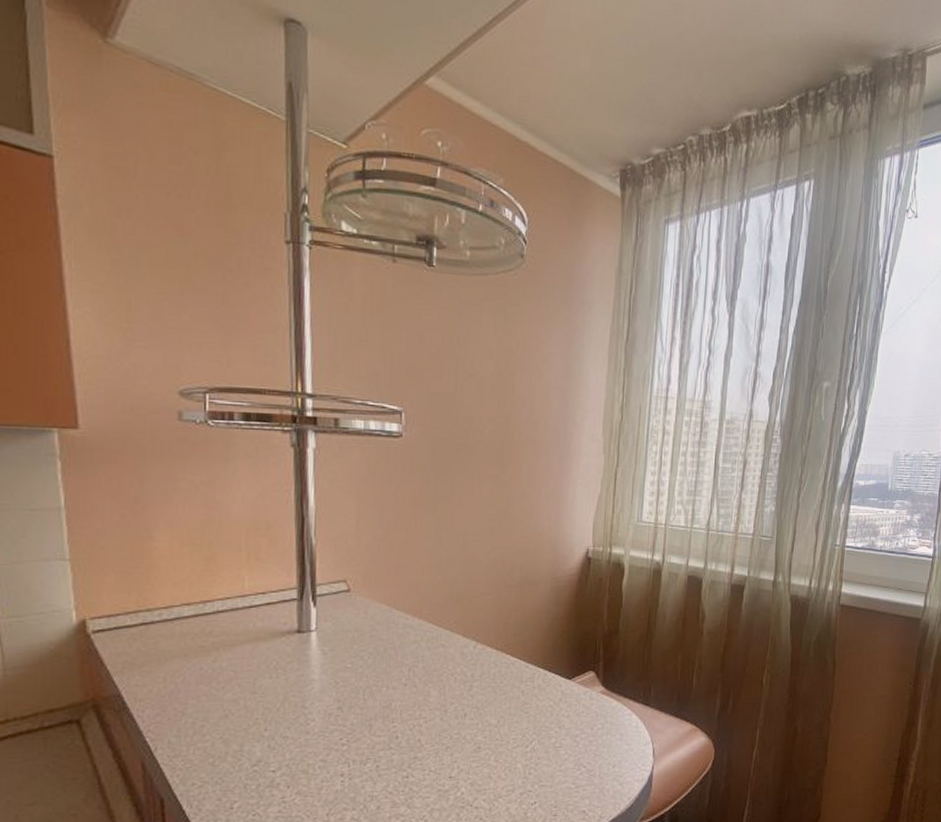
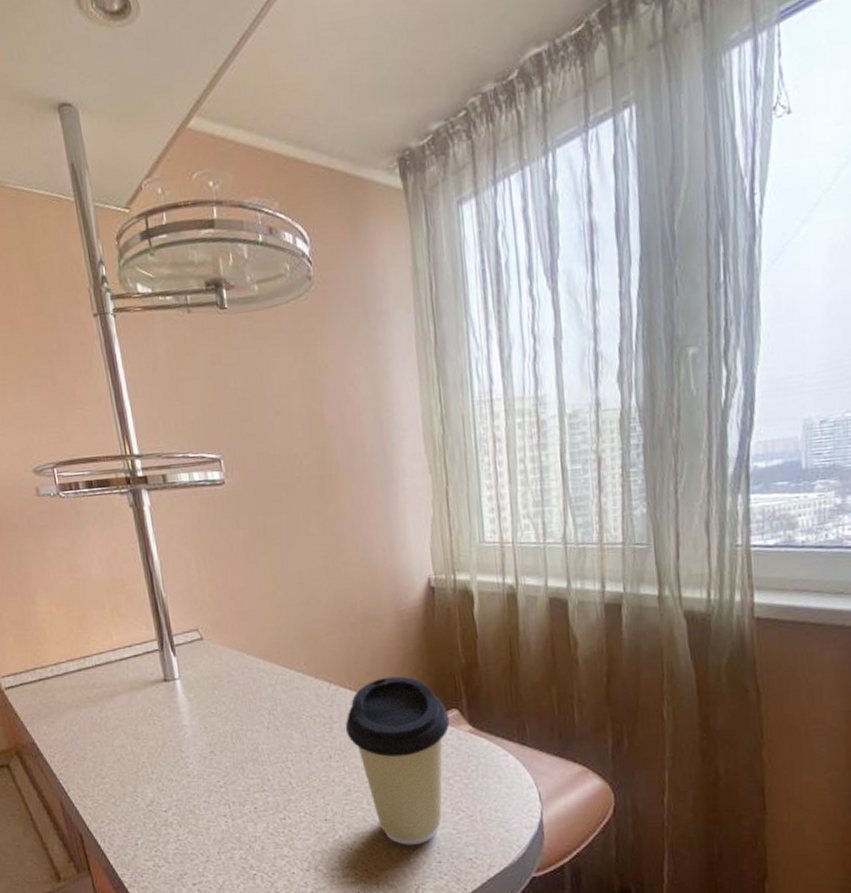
coffee cup: none [485,639,586,800] -> present [345,676,450,845]

